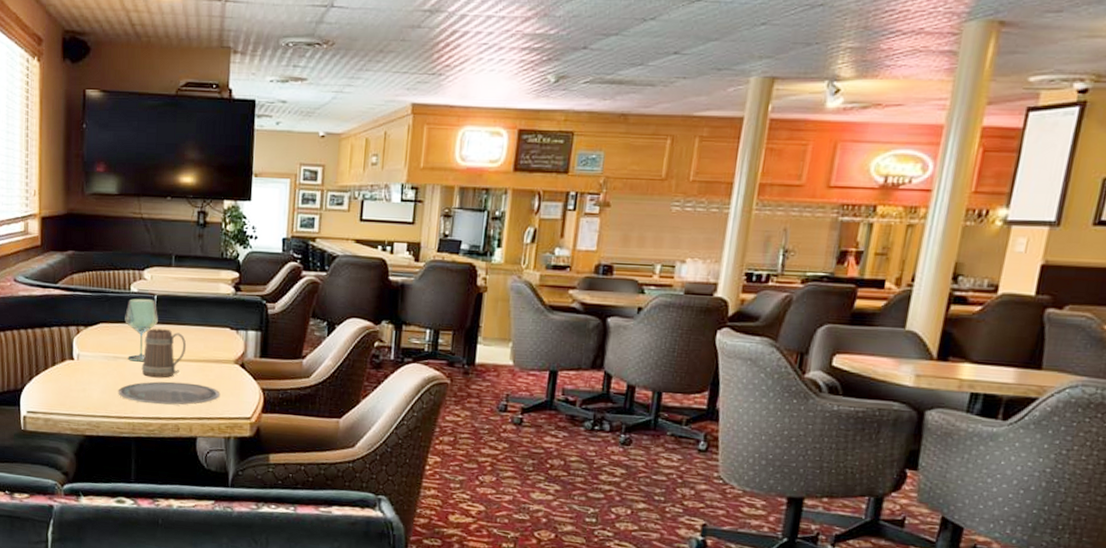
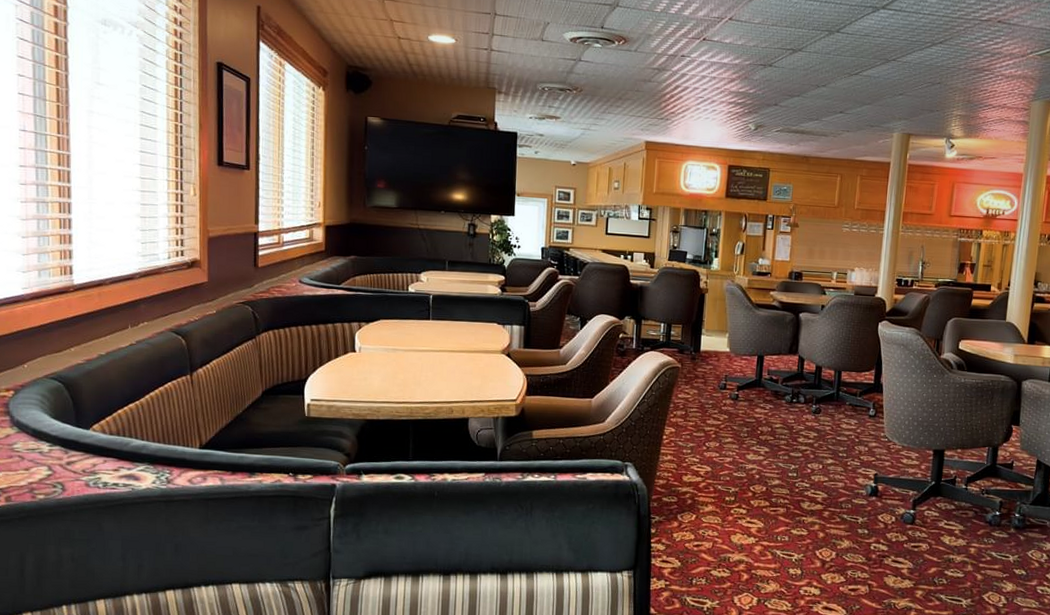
plate: present [118,381,221,406] -> none [397,370,489,391]
wine glass: present [125,298,158,362] -> none [403,297,434,353]
beer mug: present [141,328,187,378] -> none [418,324,459,367]

